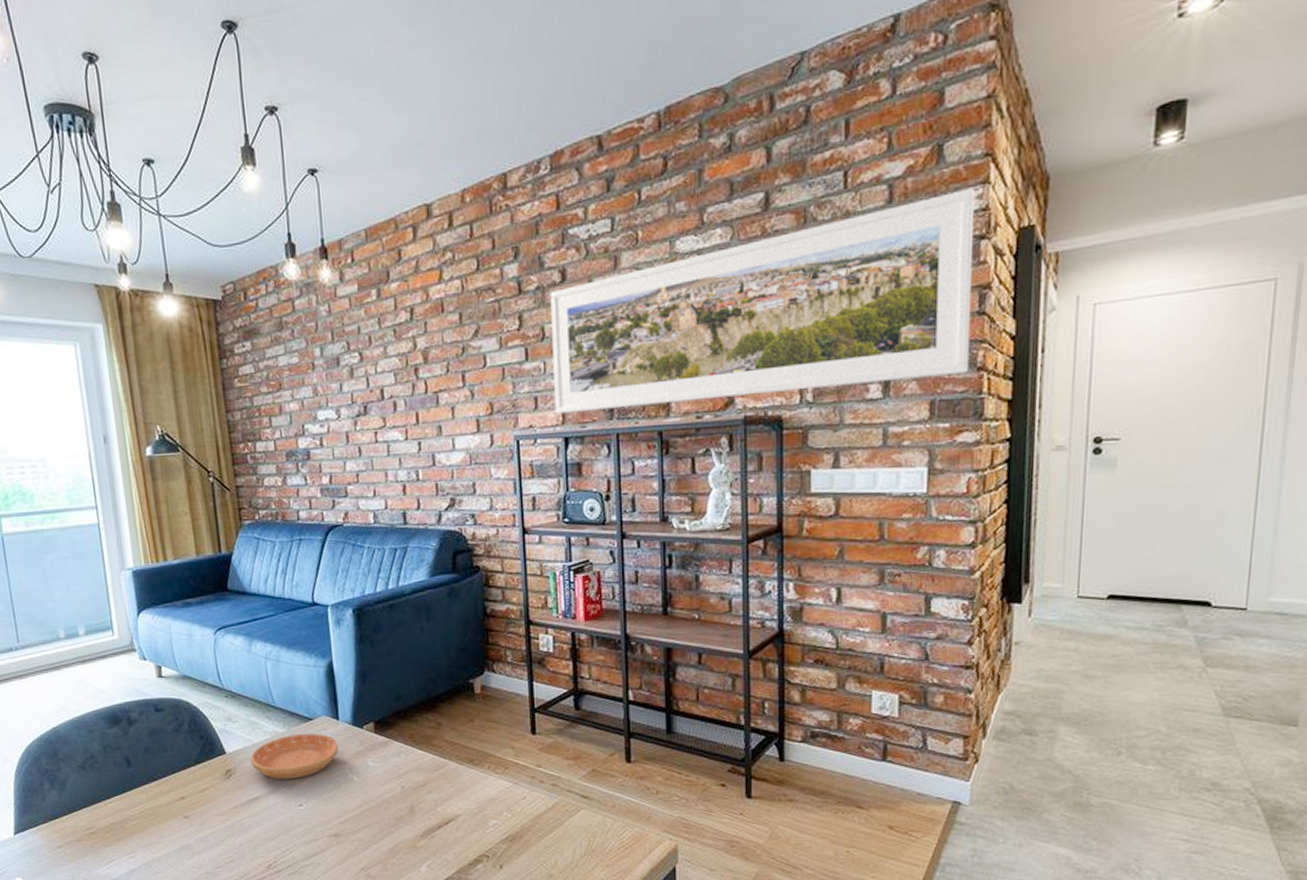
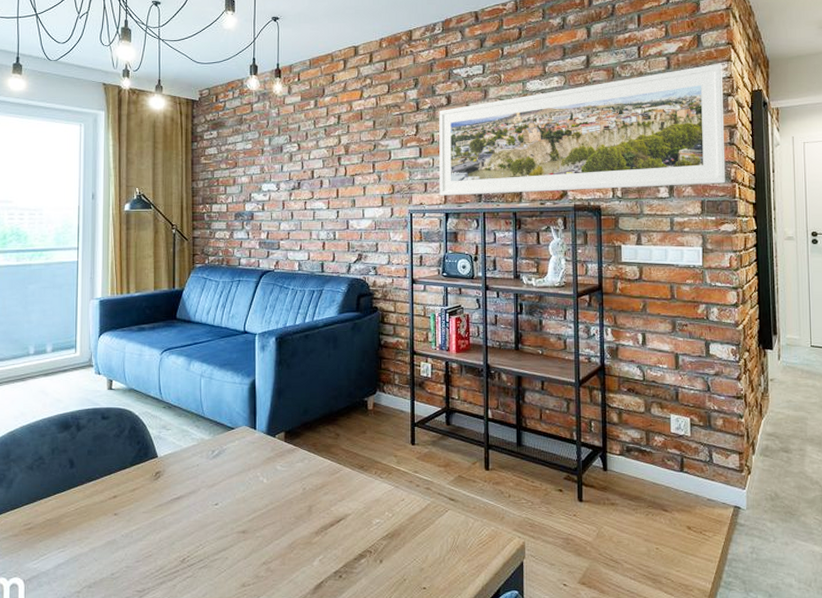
saucer: present [250,733,339,780] -> none [178,440,253,482]

